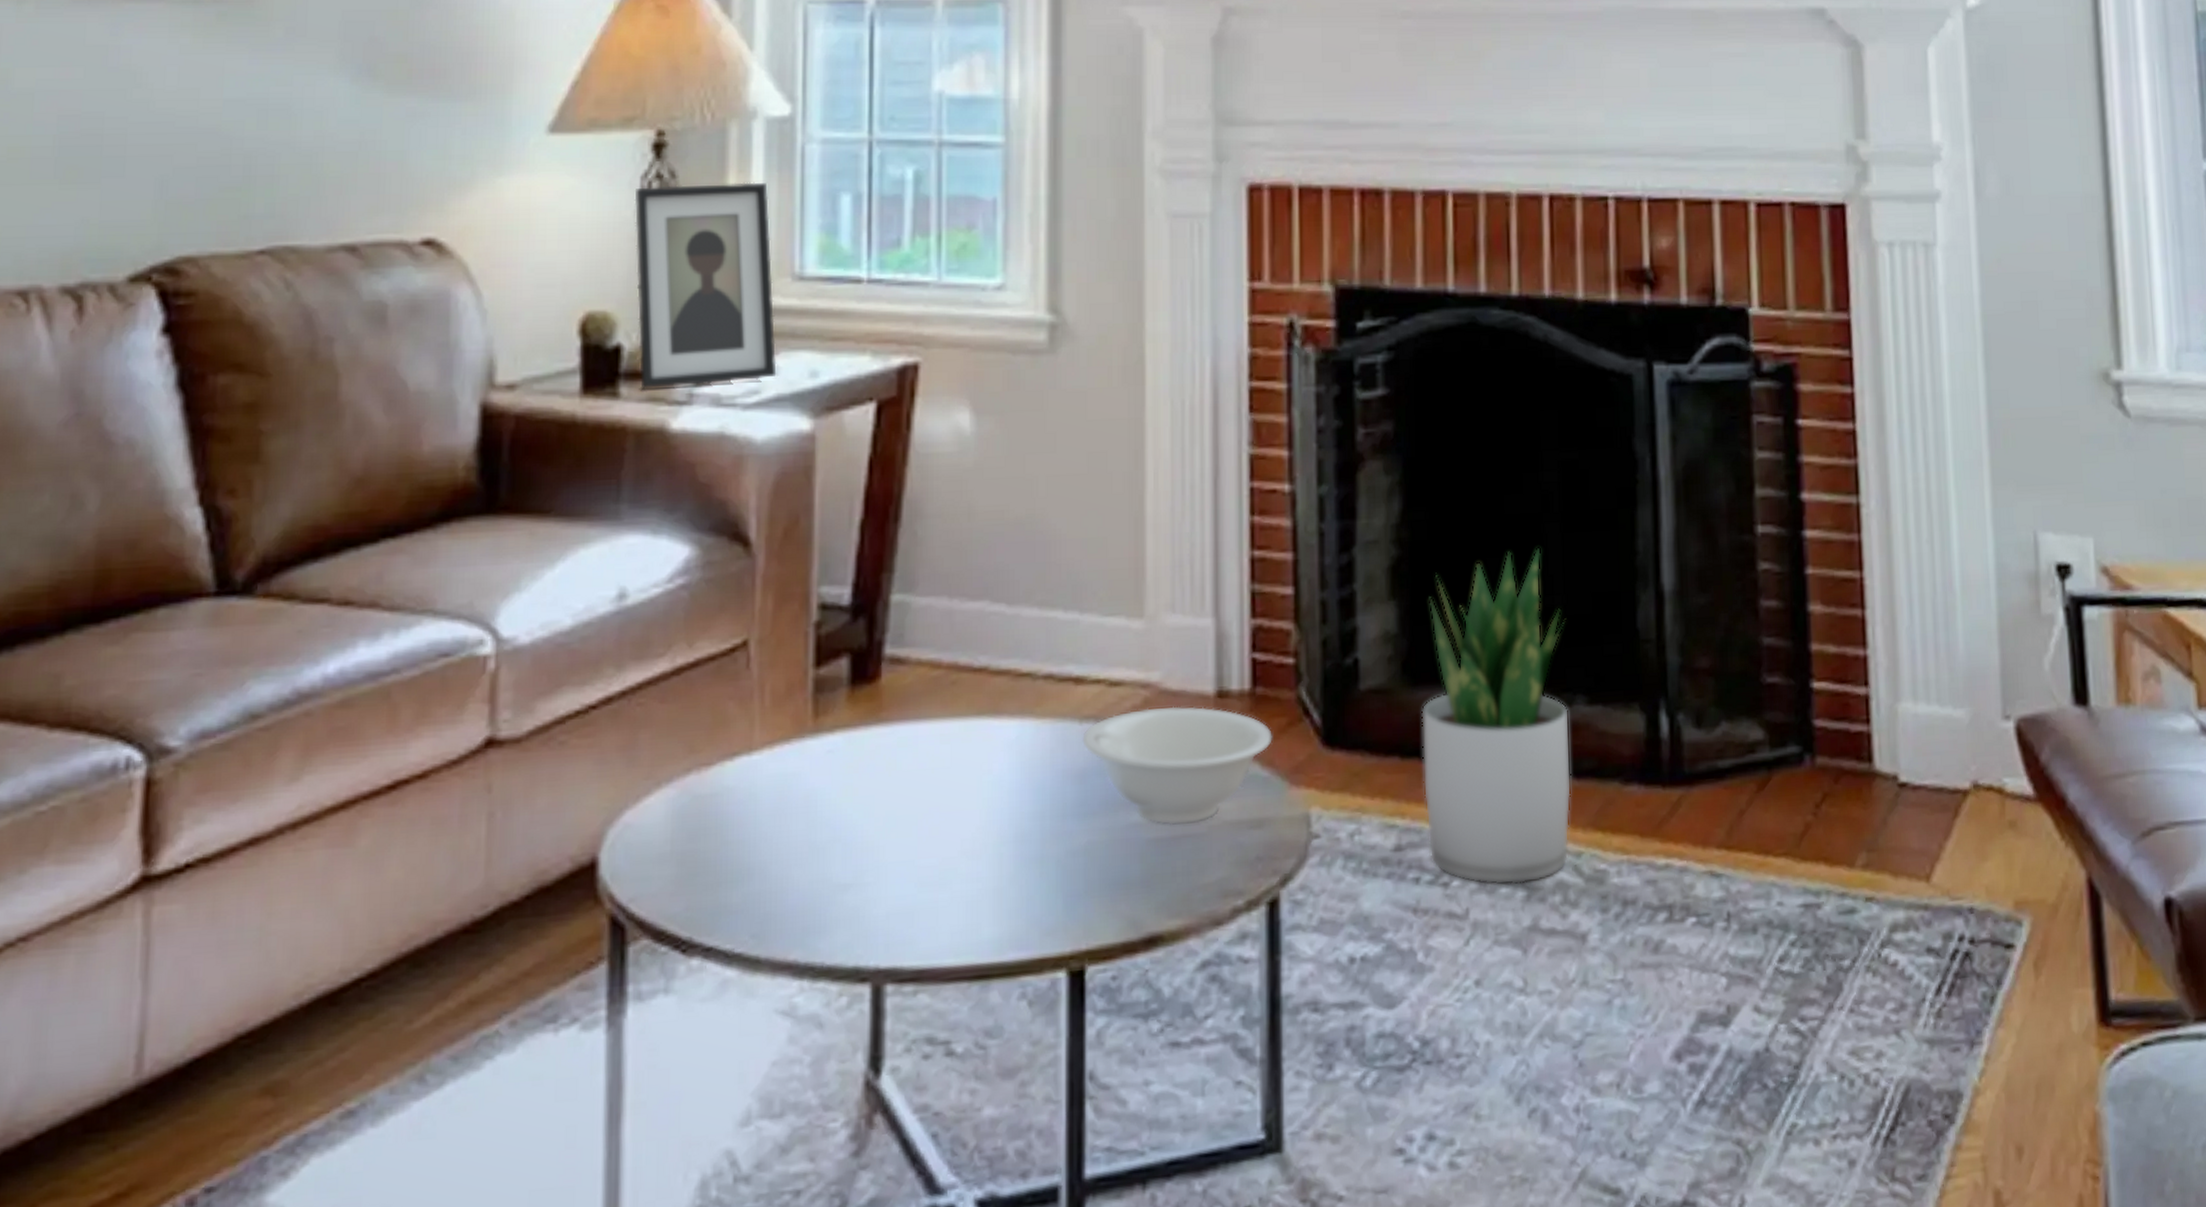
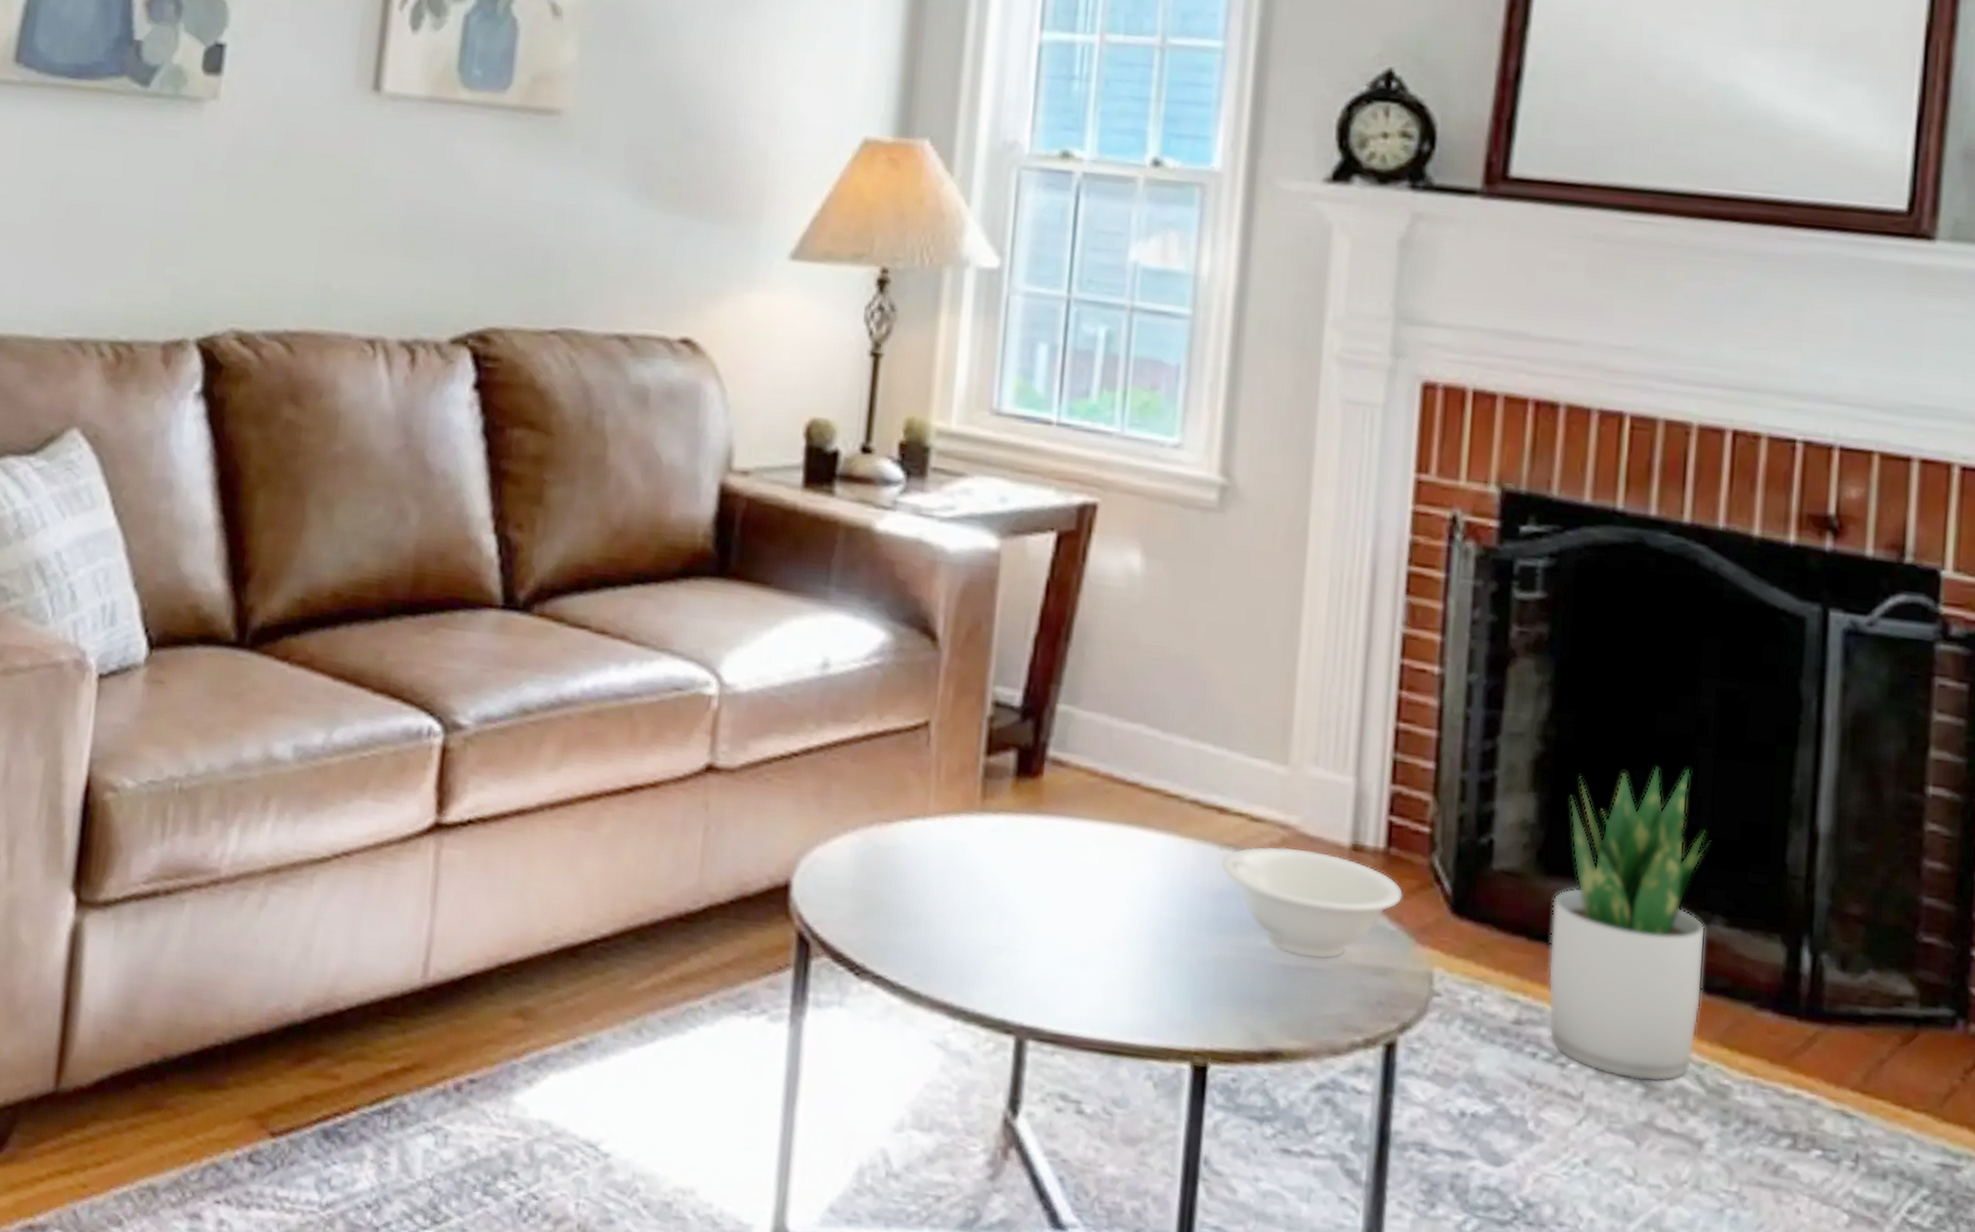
picture frame: present [634,182,777,390] -> none [853,316,975,498]

